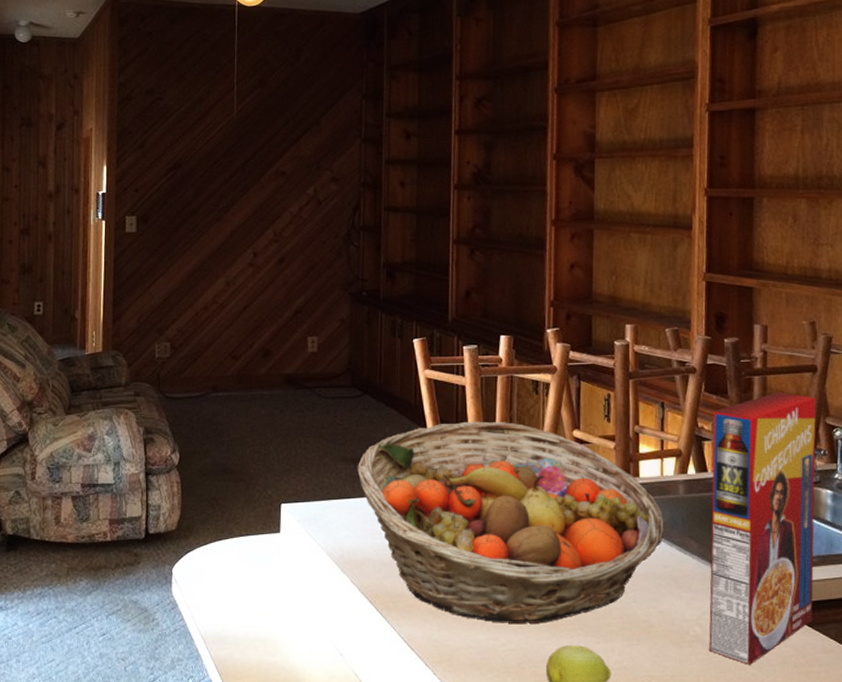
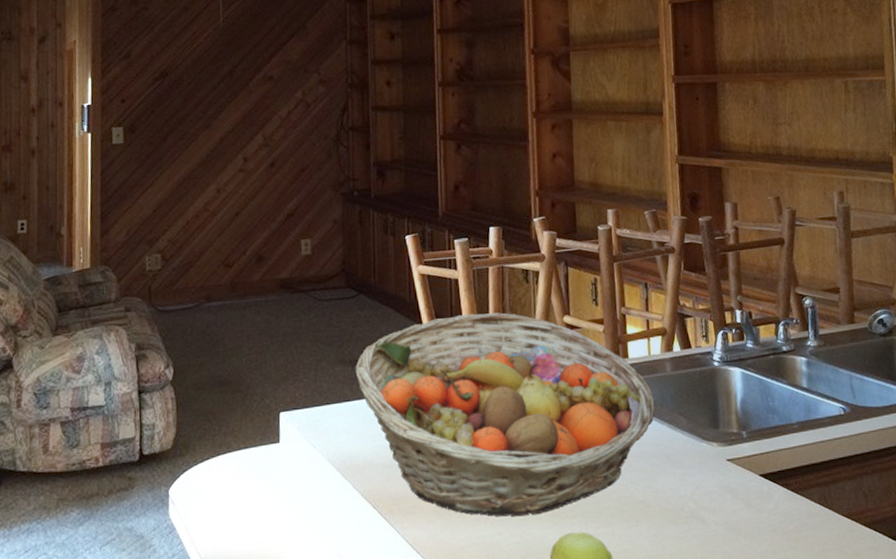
cereal box: present [709,391,817,665] -> none [693,265,797,536]

